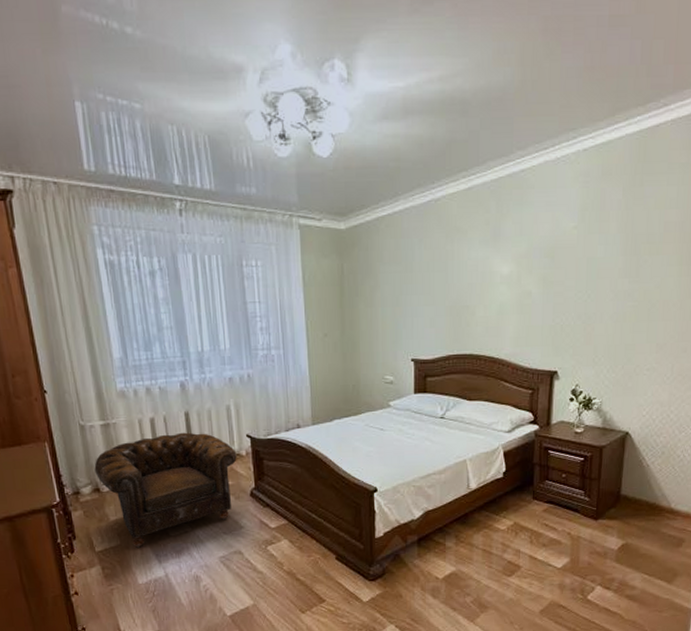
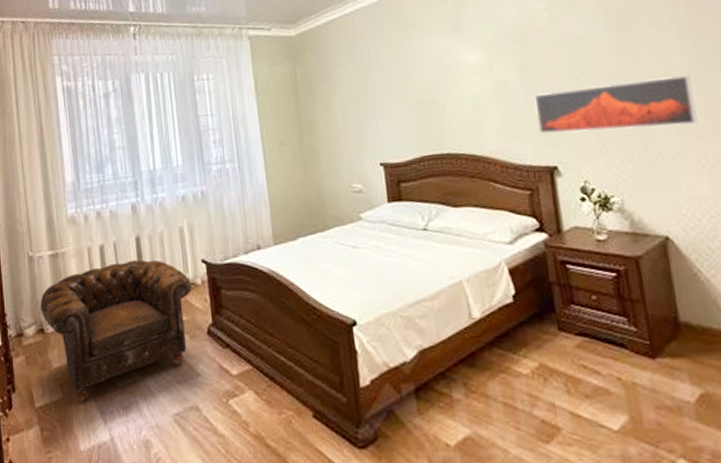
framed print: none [549,301,677,344] -> present [534,75,698,134]

